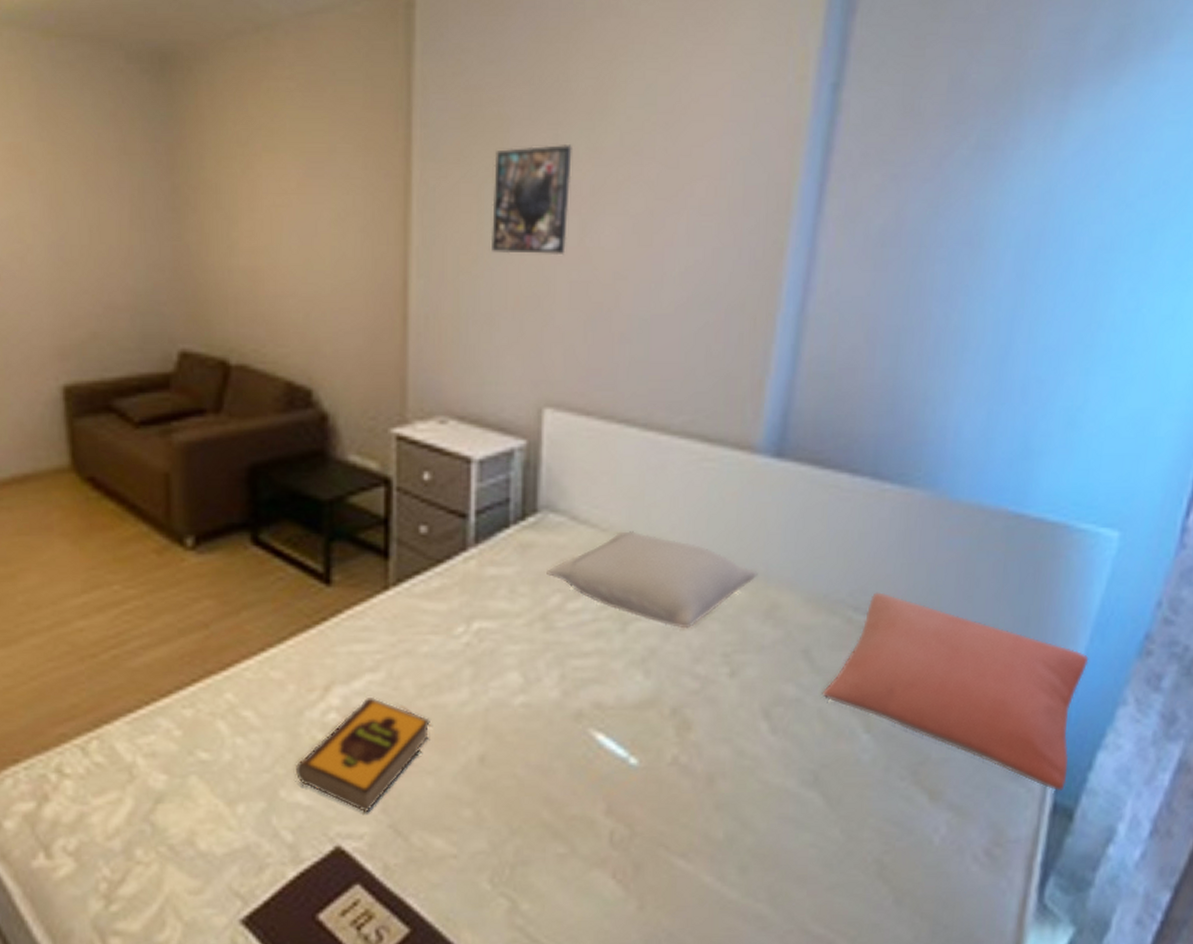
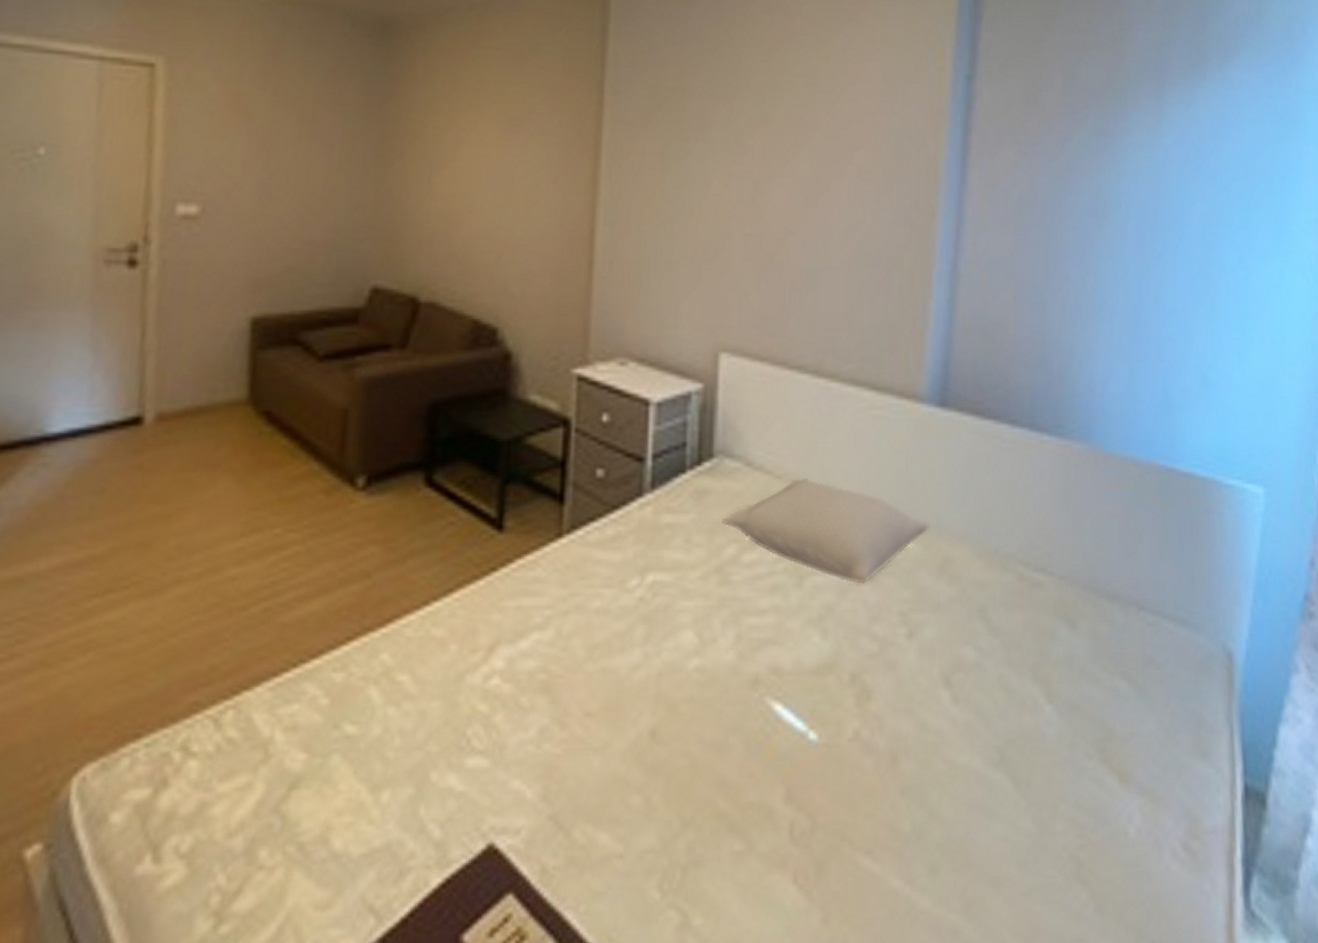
hardback book: present [295,696,430,813] -> none [449,658,599,801]
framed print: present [492,145,572,256] -> none [673,115,746,211]
pillow: present [822,592,1089,792] -> none [1001,547,1256,773]

